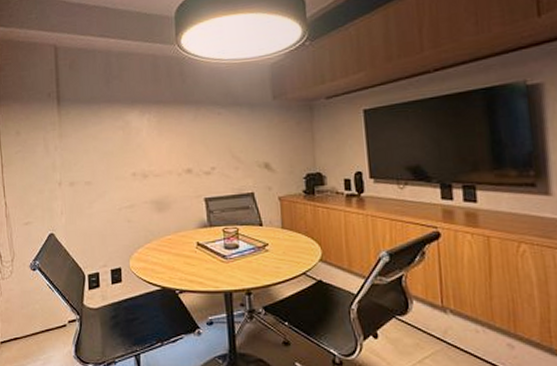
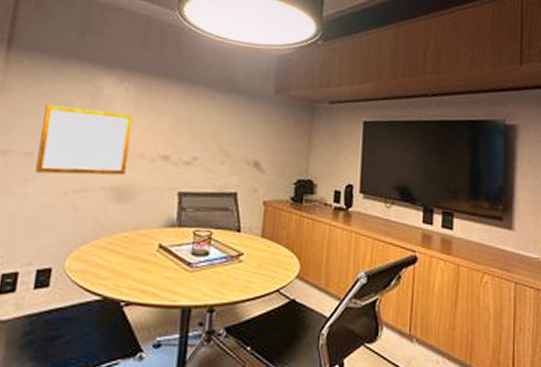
writing board: none [93,140,160,197] -> present [35,104,133,176]

